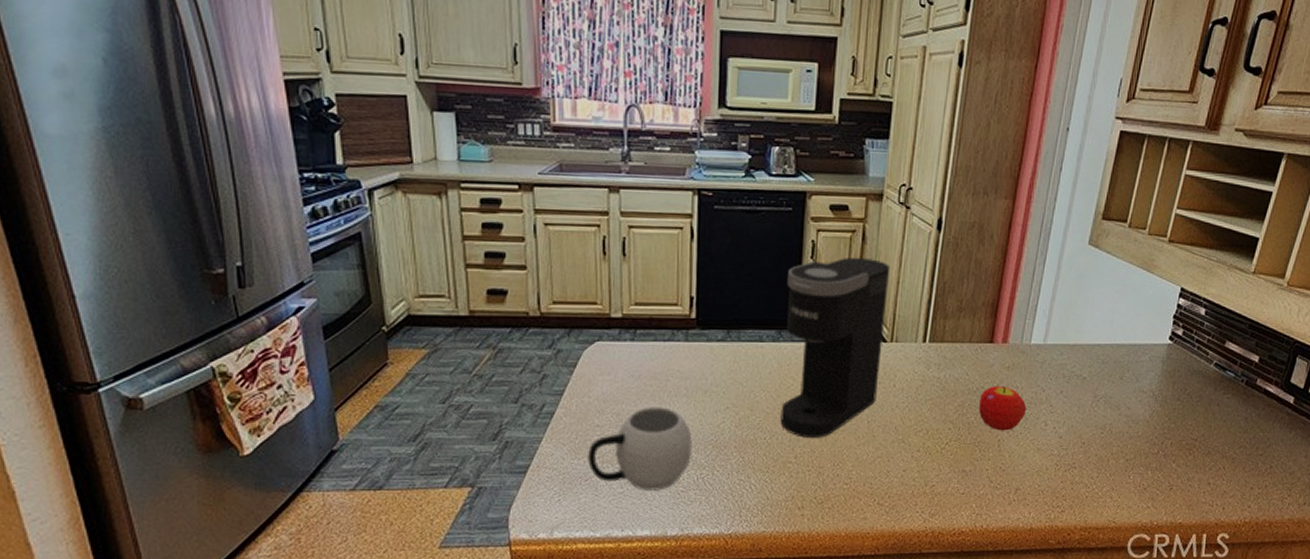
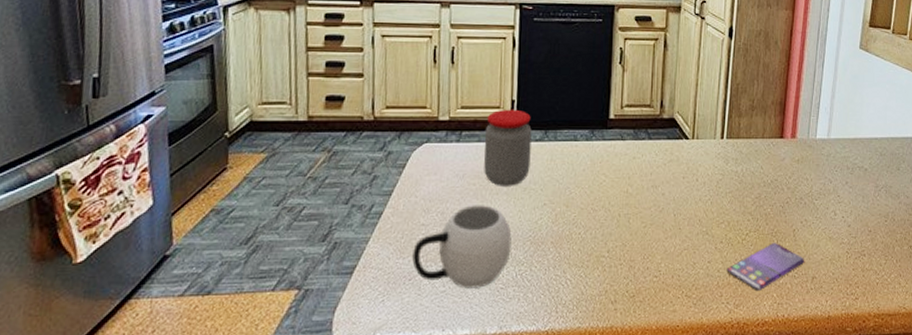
jar: none [661,306,713,388] -> present [484,109,532,186]
coffee maker: present [780,257,891,438] -> none [594,62,690,232]
smartphone: none [922,452,1009,502] -> present [726,242,805,292]
fruit: present [979,386,1027,431] -> none [774,178,817,221]

